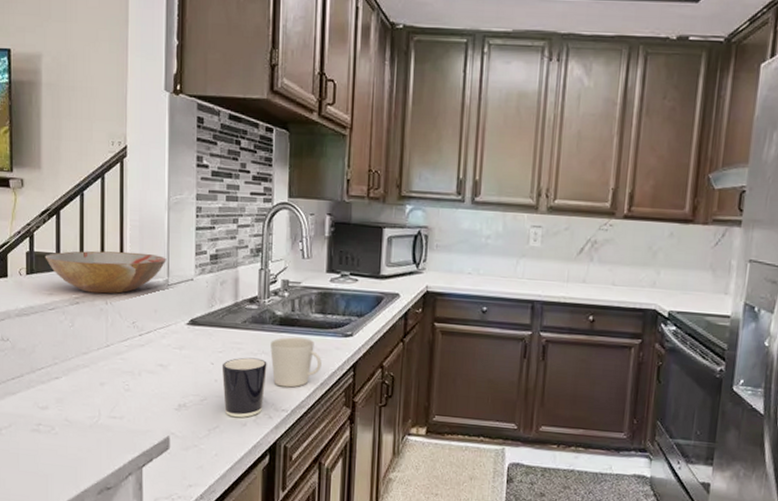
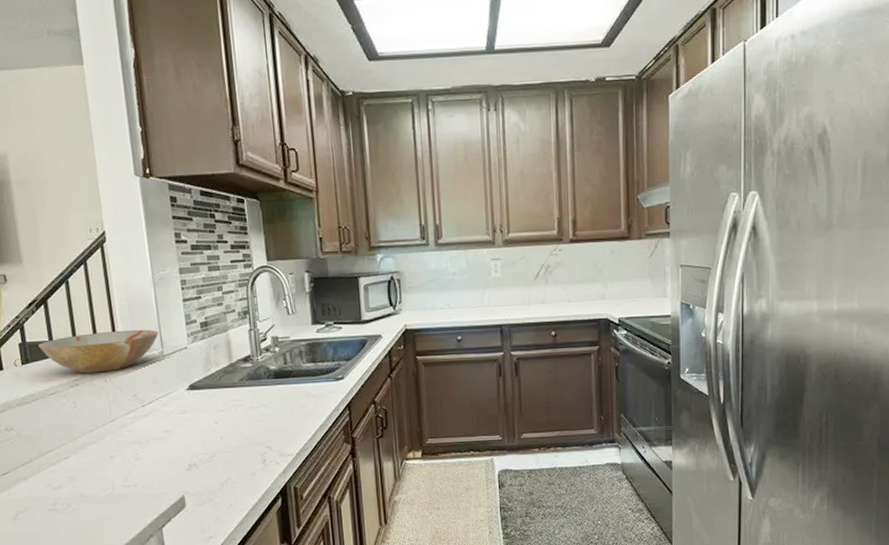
mug: present [221,357,267,418] -> none [225,411,270,469]
cup: present [270,337,322,388] -> none [268,387,319,434]

